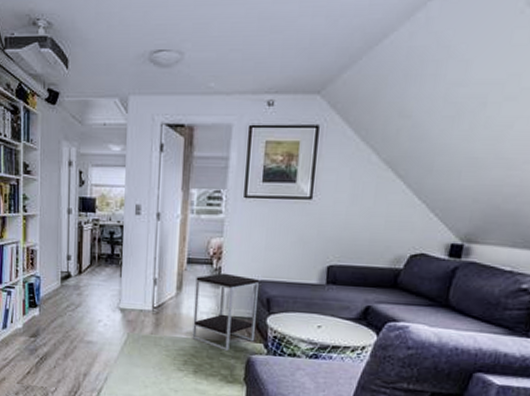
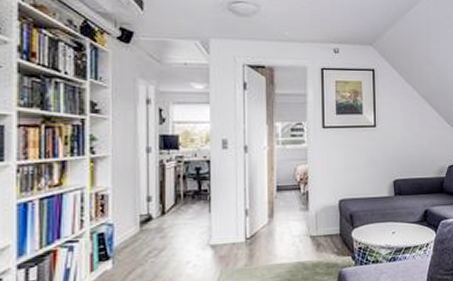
side table: present [192,273,259,351] -> none [286,196,343,269]

